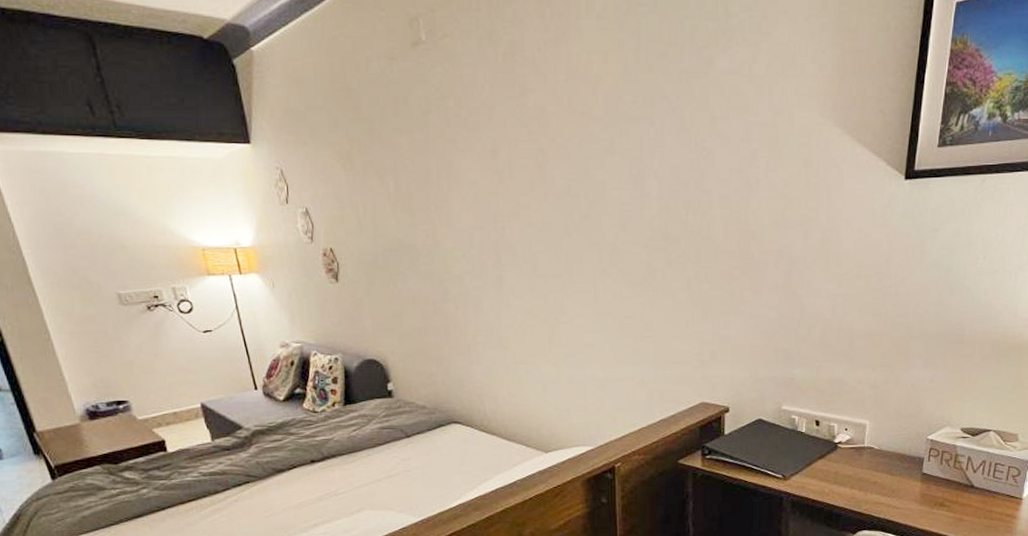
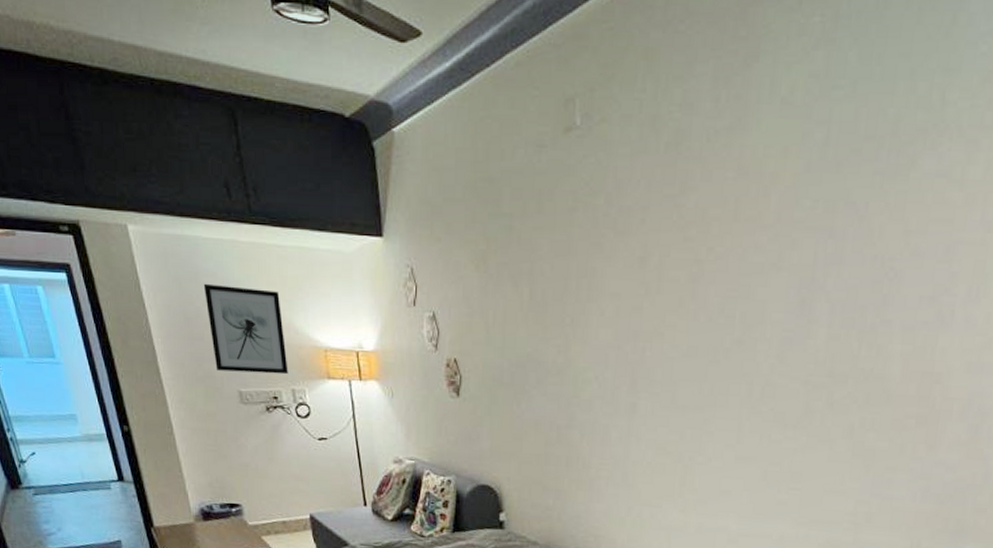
wall art: none [72,195,167,276] -> present [203,283,288,375]

